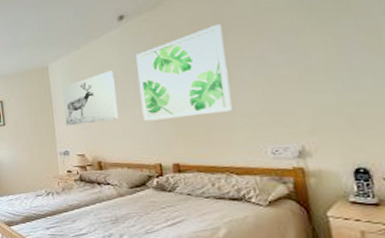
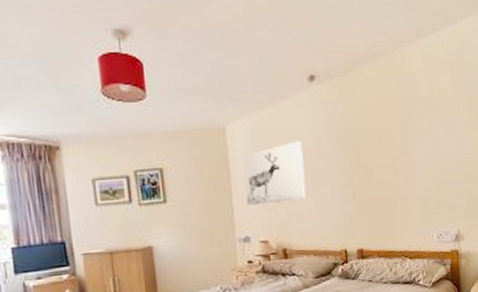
wall art: present [135,23,233,122] -> none [325,102,410,203]

